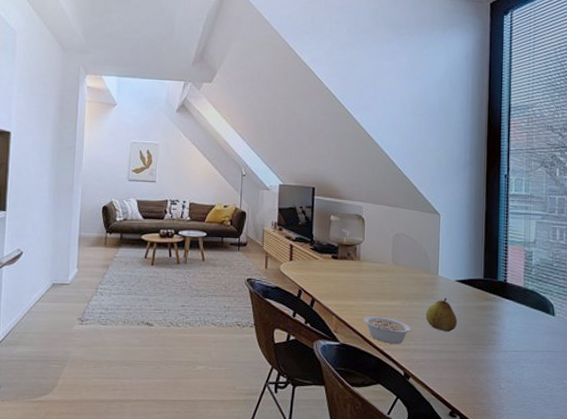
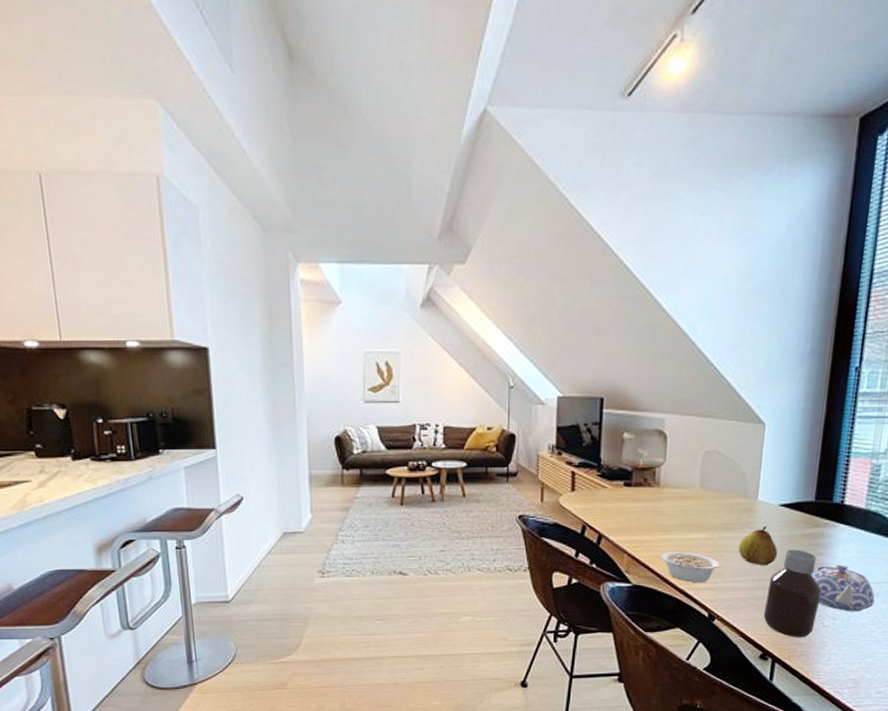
bottle: none [450,319,496,398] -> present [763,549,822,638]
teapot: none [485,334,540,377] -> present [810,564,875,612]

